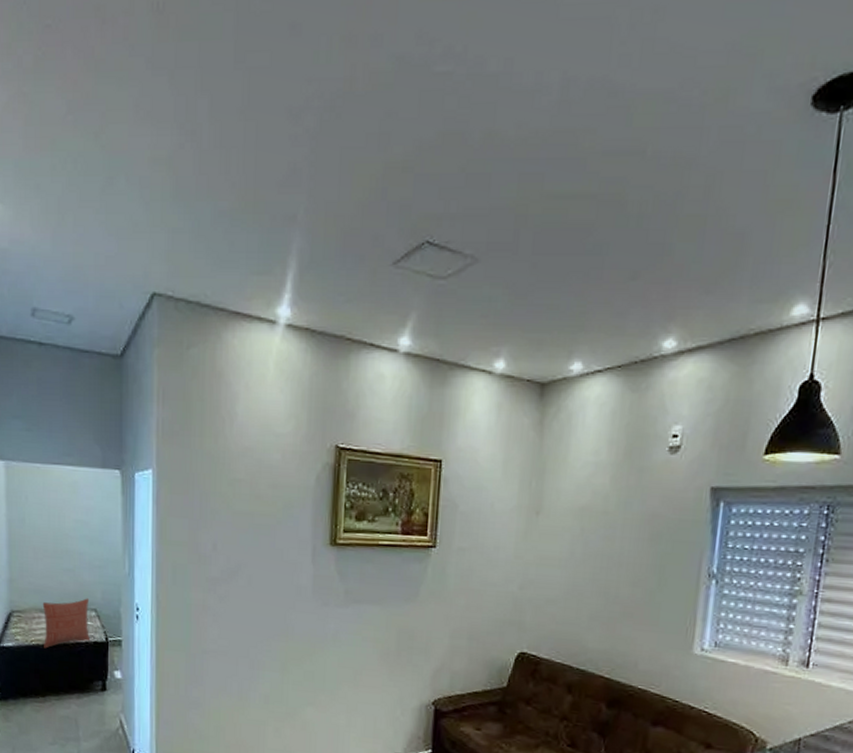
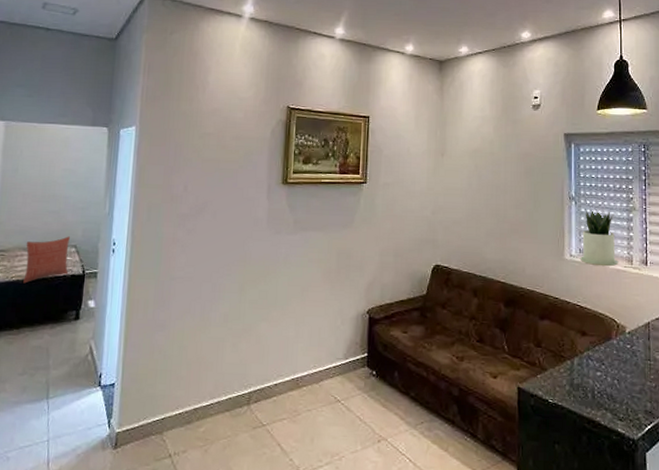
planter: none [714,592,769,667] -> present [579,210,619,267]

